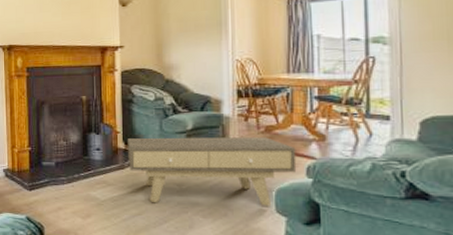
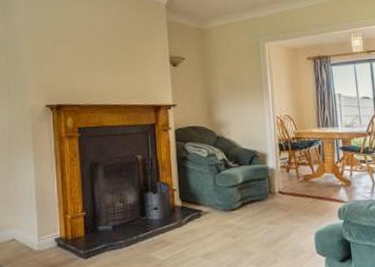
coffee table: present [128,137,297,206] -> none [184,186,331,258]

